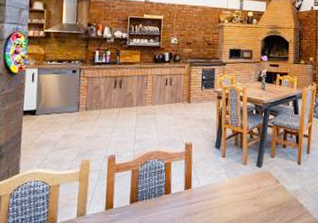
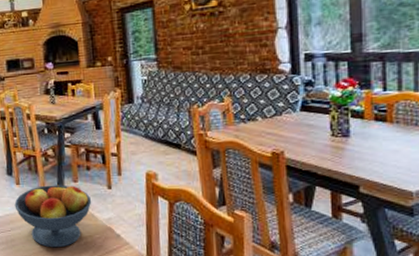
fruit bowl: none [218,158,284,216] -> present [14,183,92,248]

